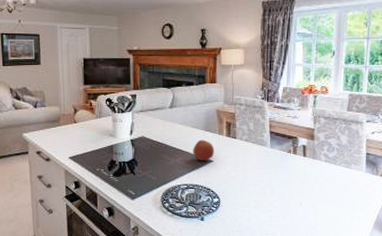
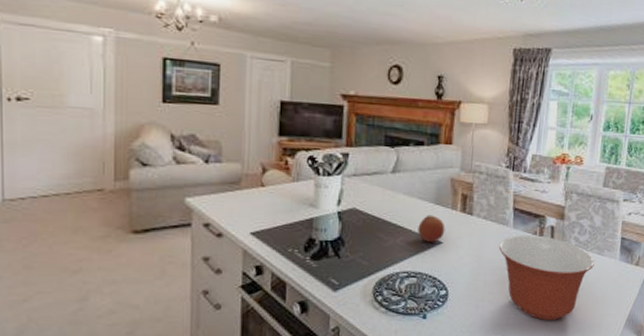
mixing bowl: none [260,153,343,222] -> present [499,235,595,320]

